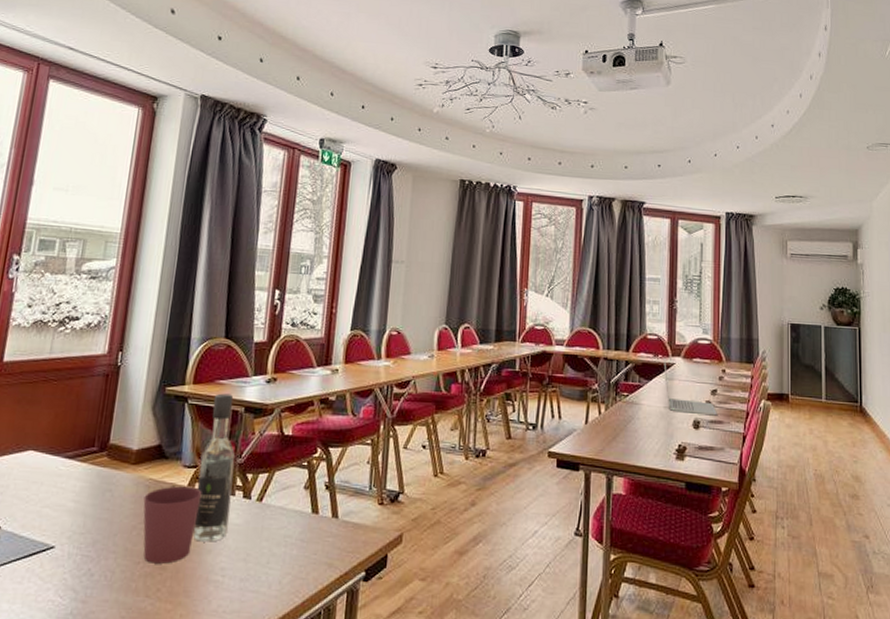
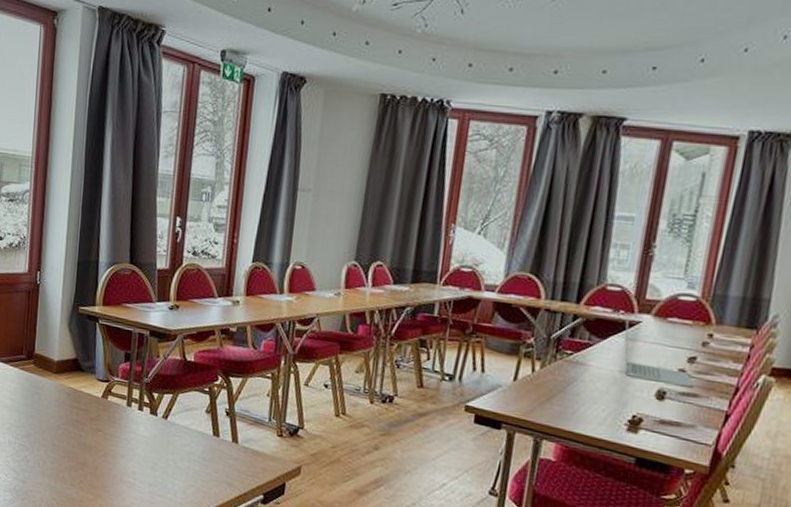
dixie cup: present [143,486,202,564] -> none [65,396,114,461]
bottle: present [192,393,236,542] -> none [107,316,143,449]

